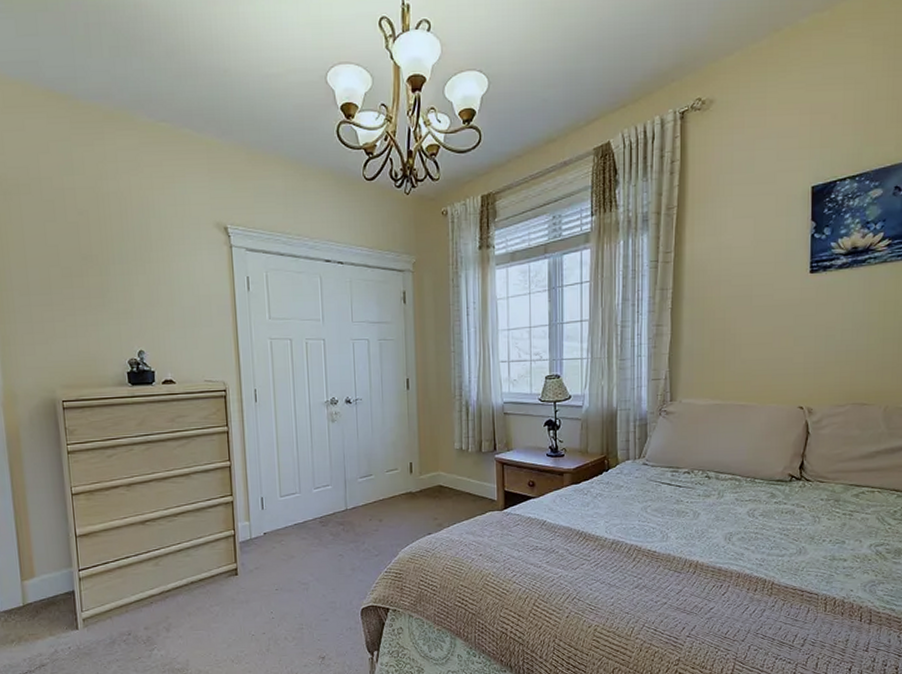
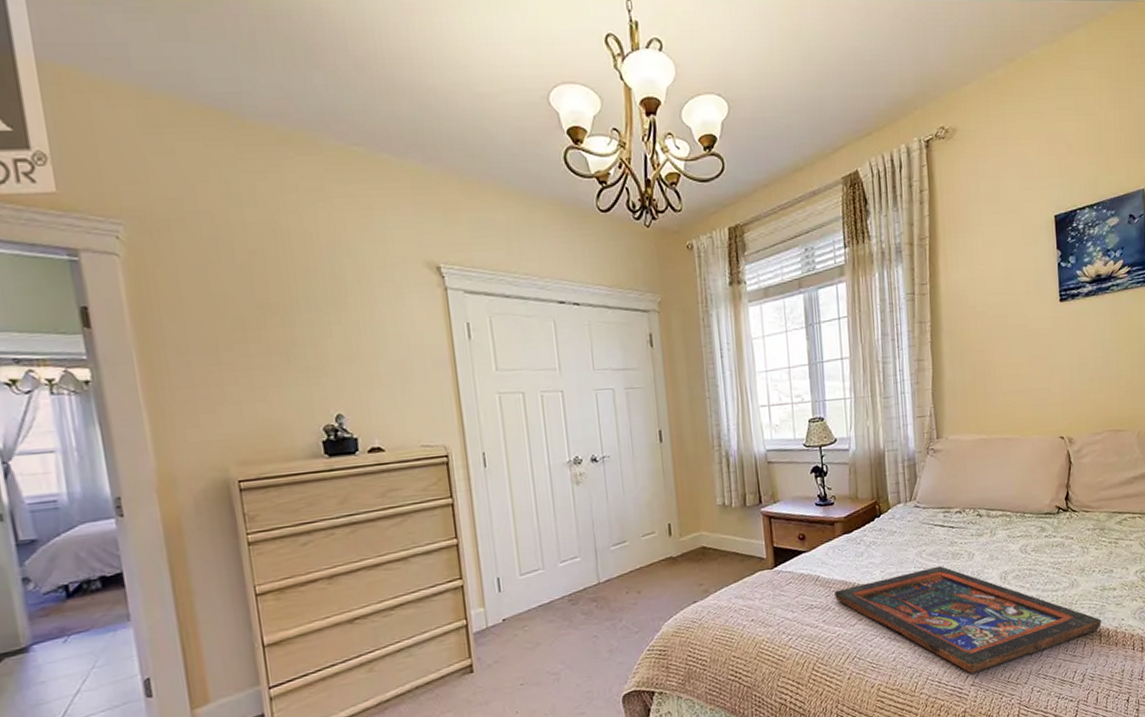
religious icon: none [559,521,829,625] -> present [834,565,1102,674]

